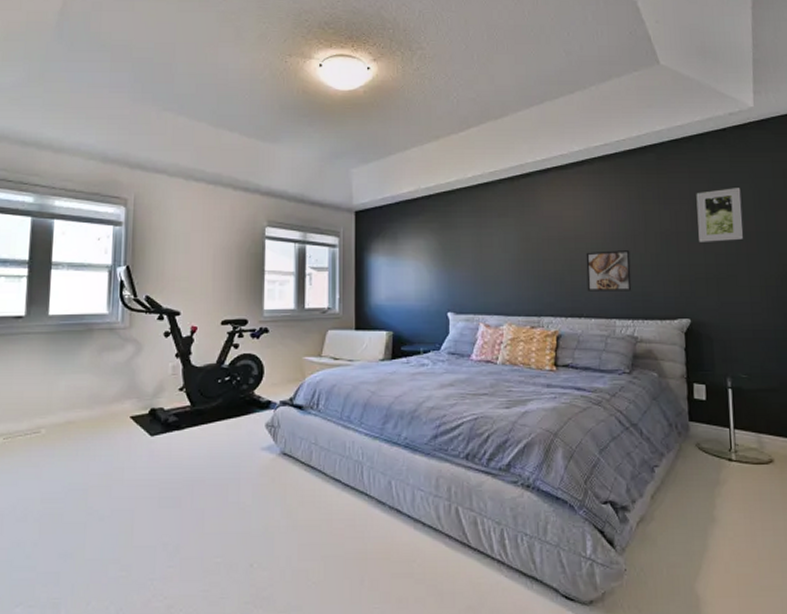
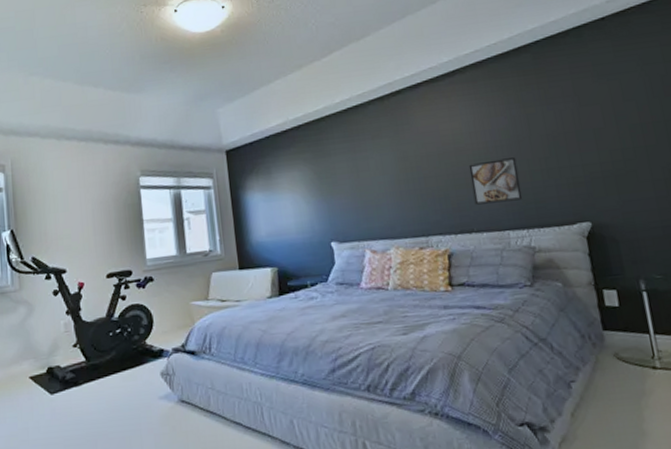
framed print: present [696,188,743,242] -> none [580,77,638,140]

